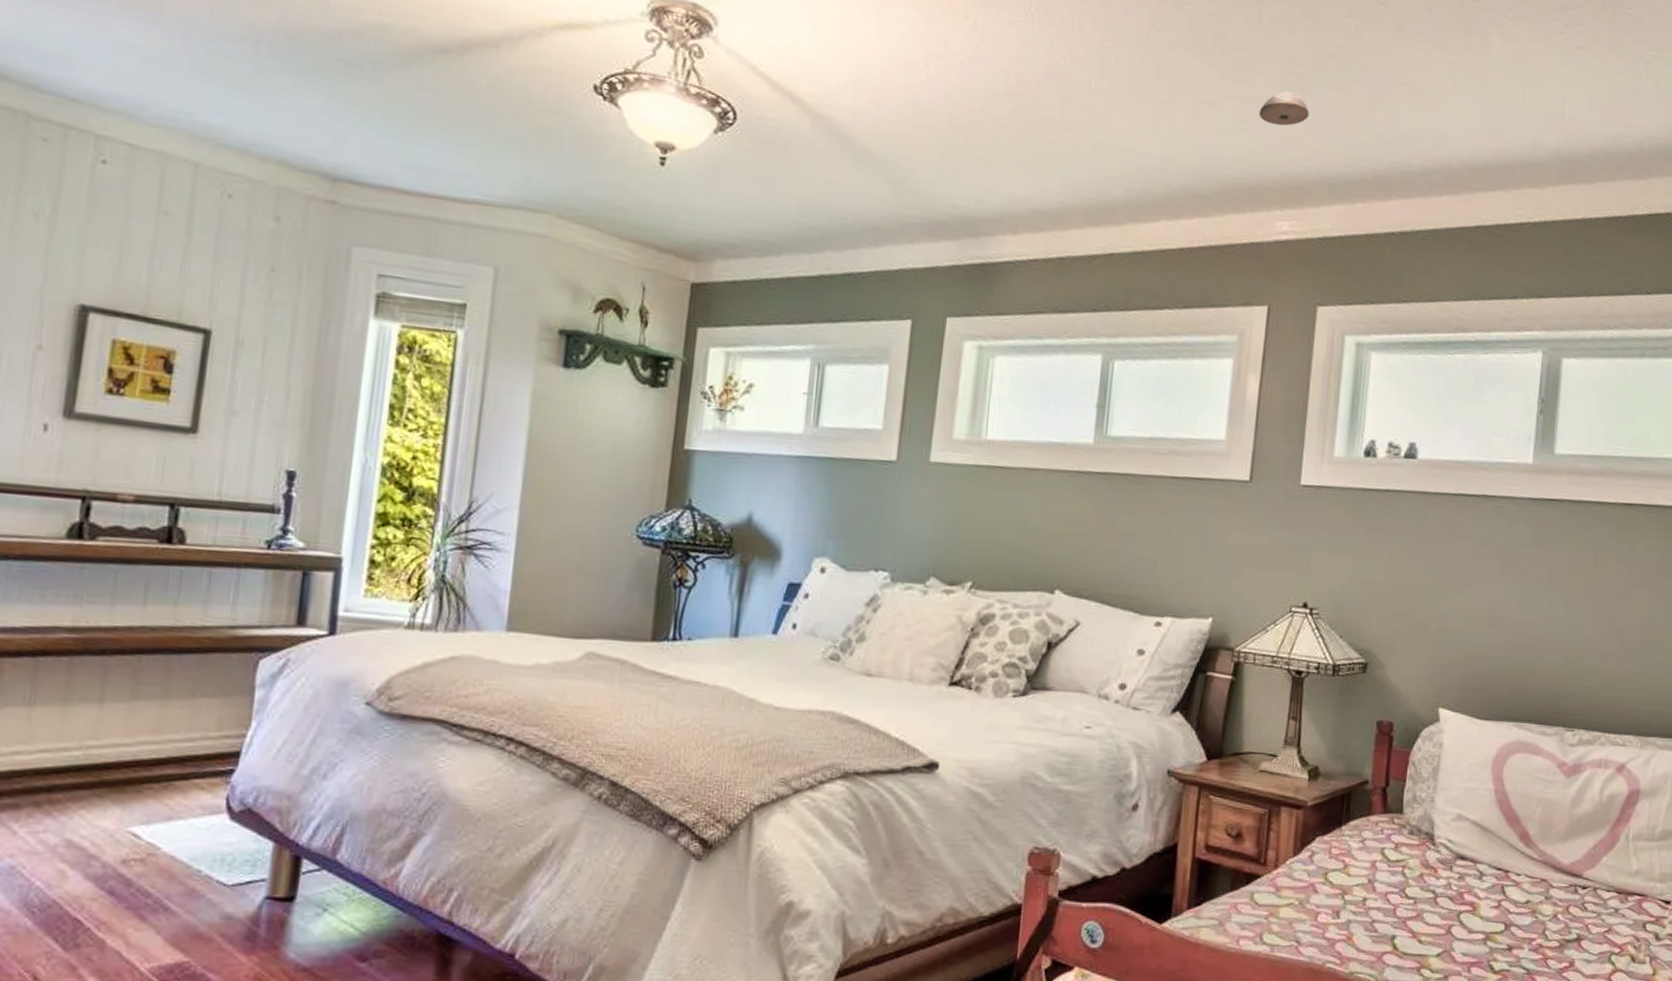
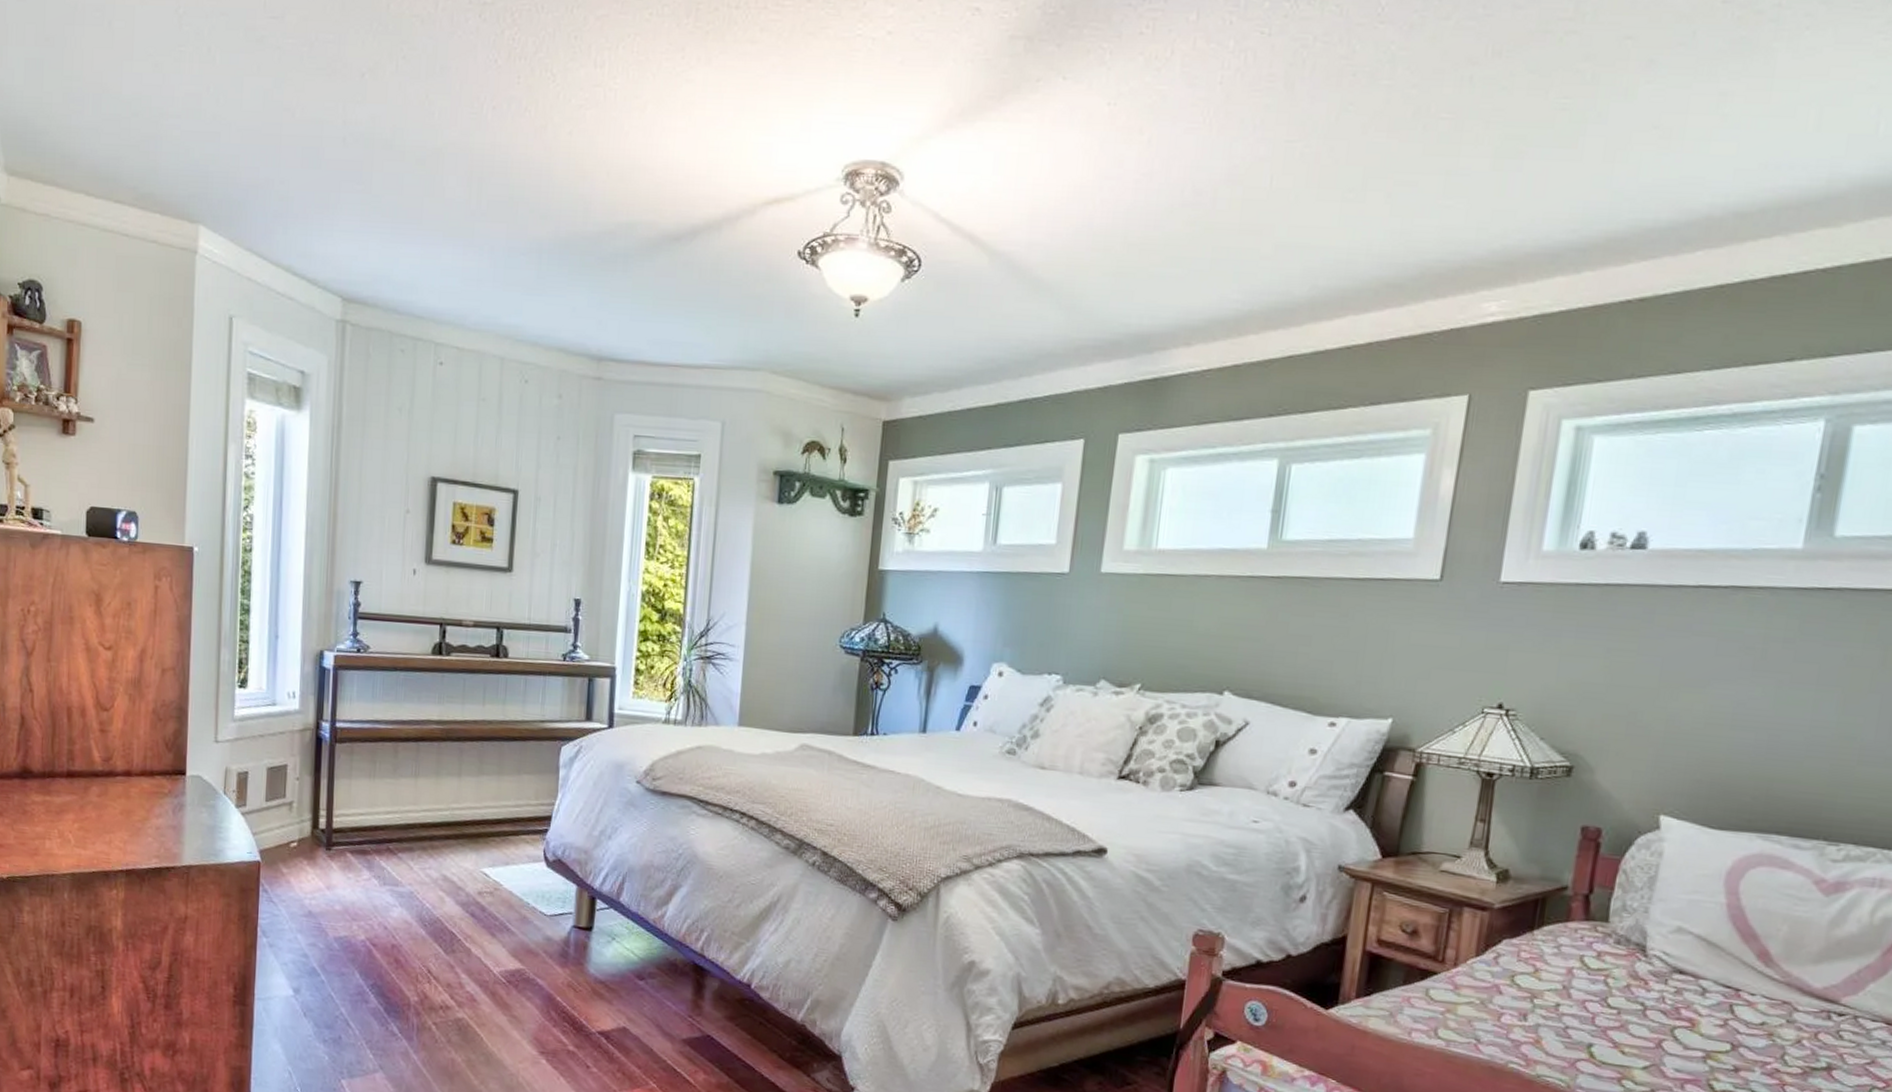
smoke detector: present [1259,91,1309,126] -> none [1465,157,1529,197]

